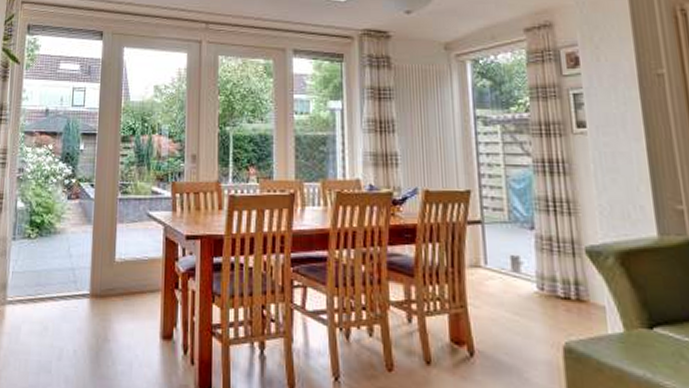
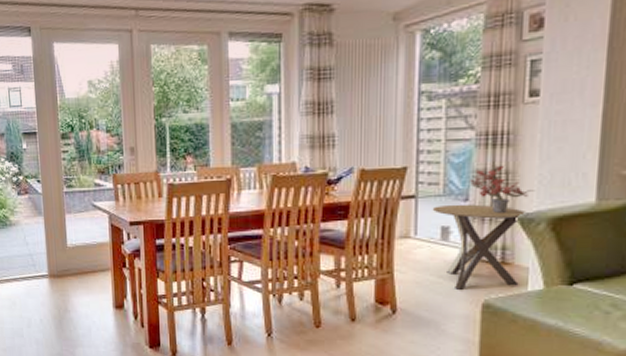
side table: none [499,232,599,330] -> present [432,204,529,290]
potted plant: none [533,185,599,244] -> present [470,157,536,213]

